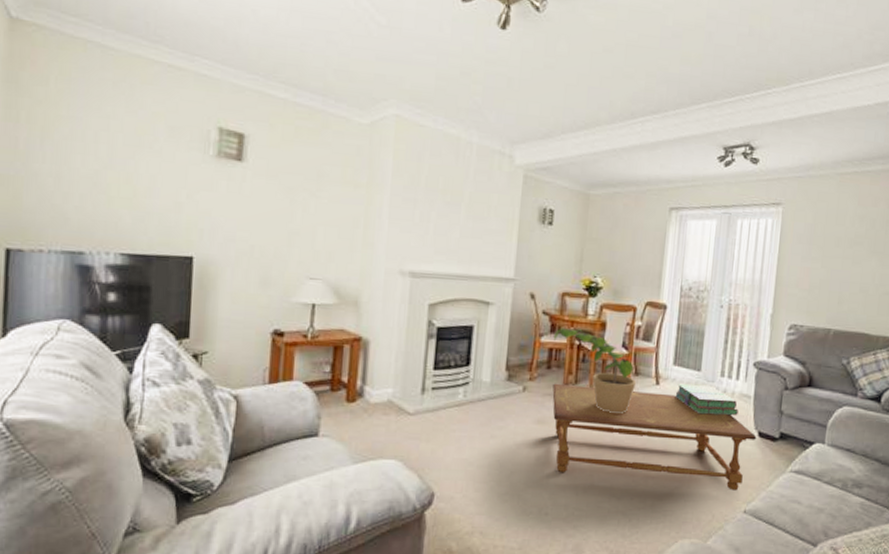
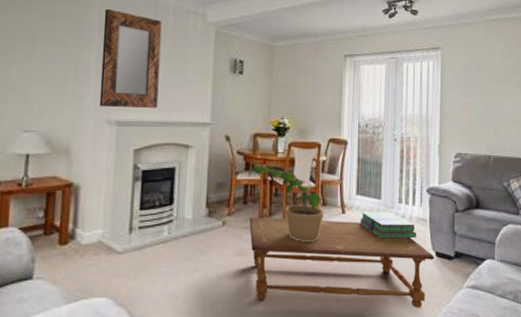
home mirror: none [392,145,463,259] -> present [99,8,162,108]

